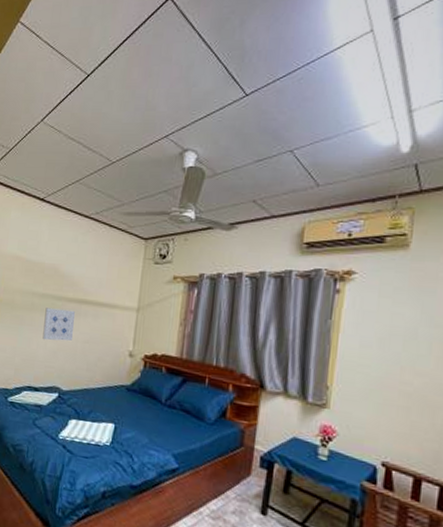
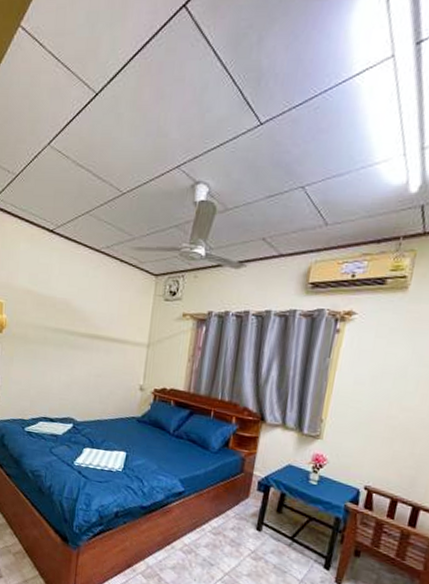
wall art: present [42,308,76,342] -> none [56,342,88,375]

